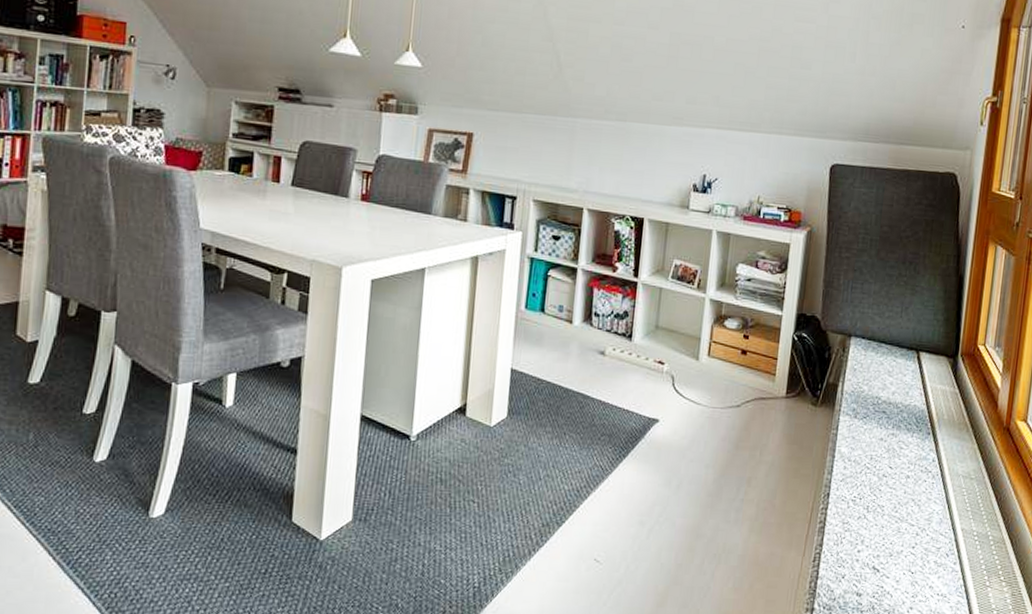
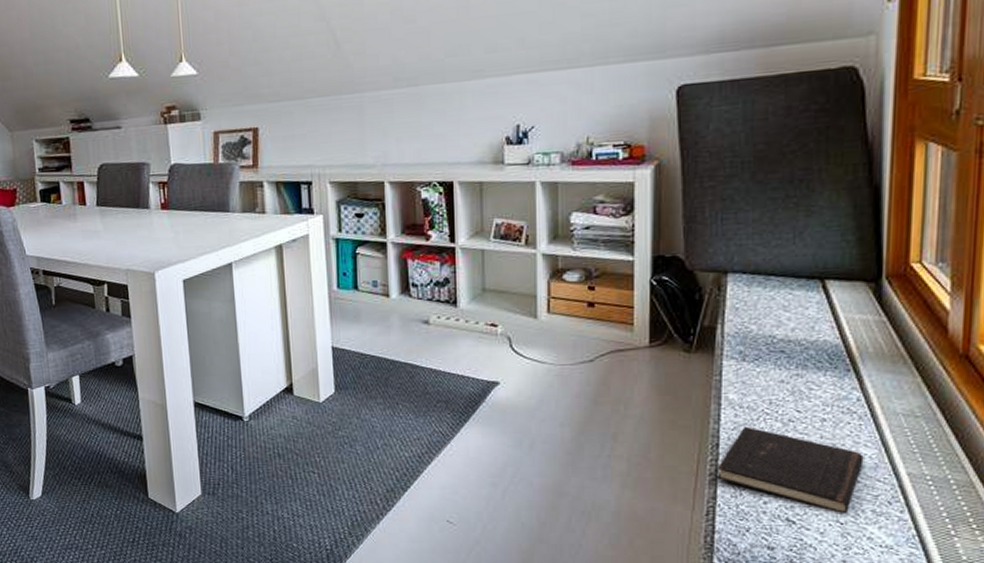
hardcover book: none [825,478,933,563] -> present [717,426,864,513]

